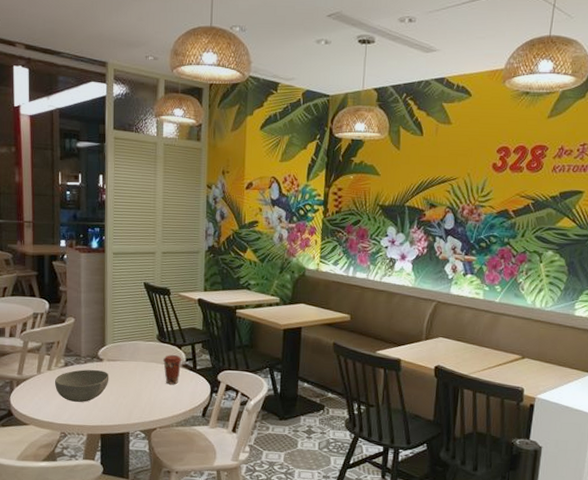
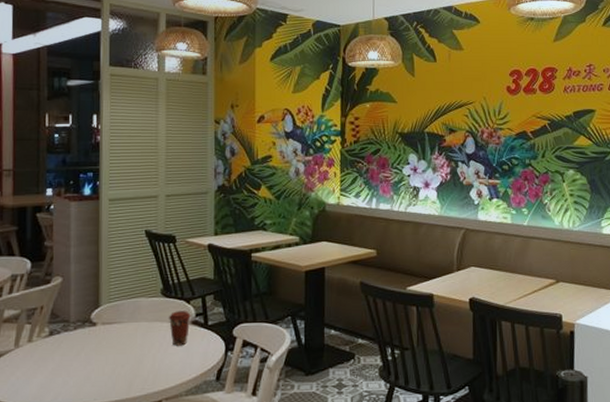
bowl: present [54,369,109,402] -> none [36,336,104,378]

